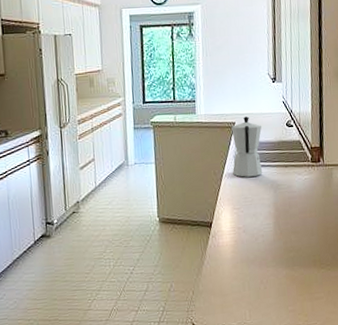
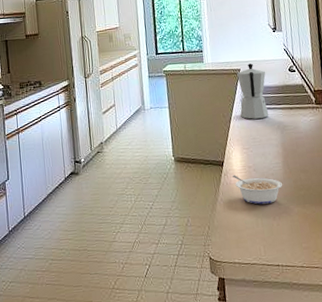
legume: none [220,236,273,268] -> present [232,175,283,205]

